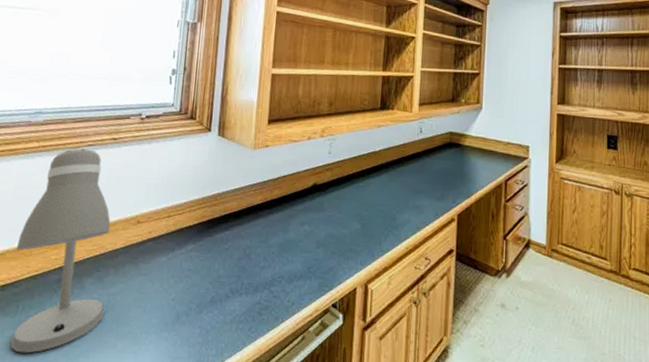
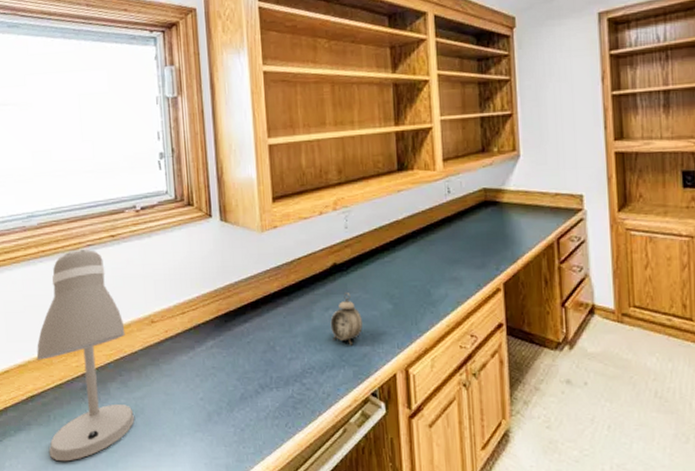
alarm clock: none [303,211,333,259] -> present [330,293,363,345]

